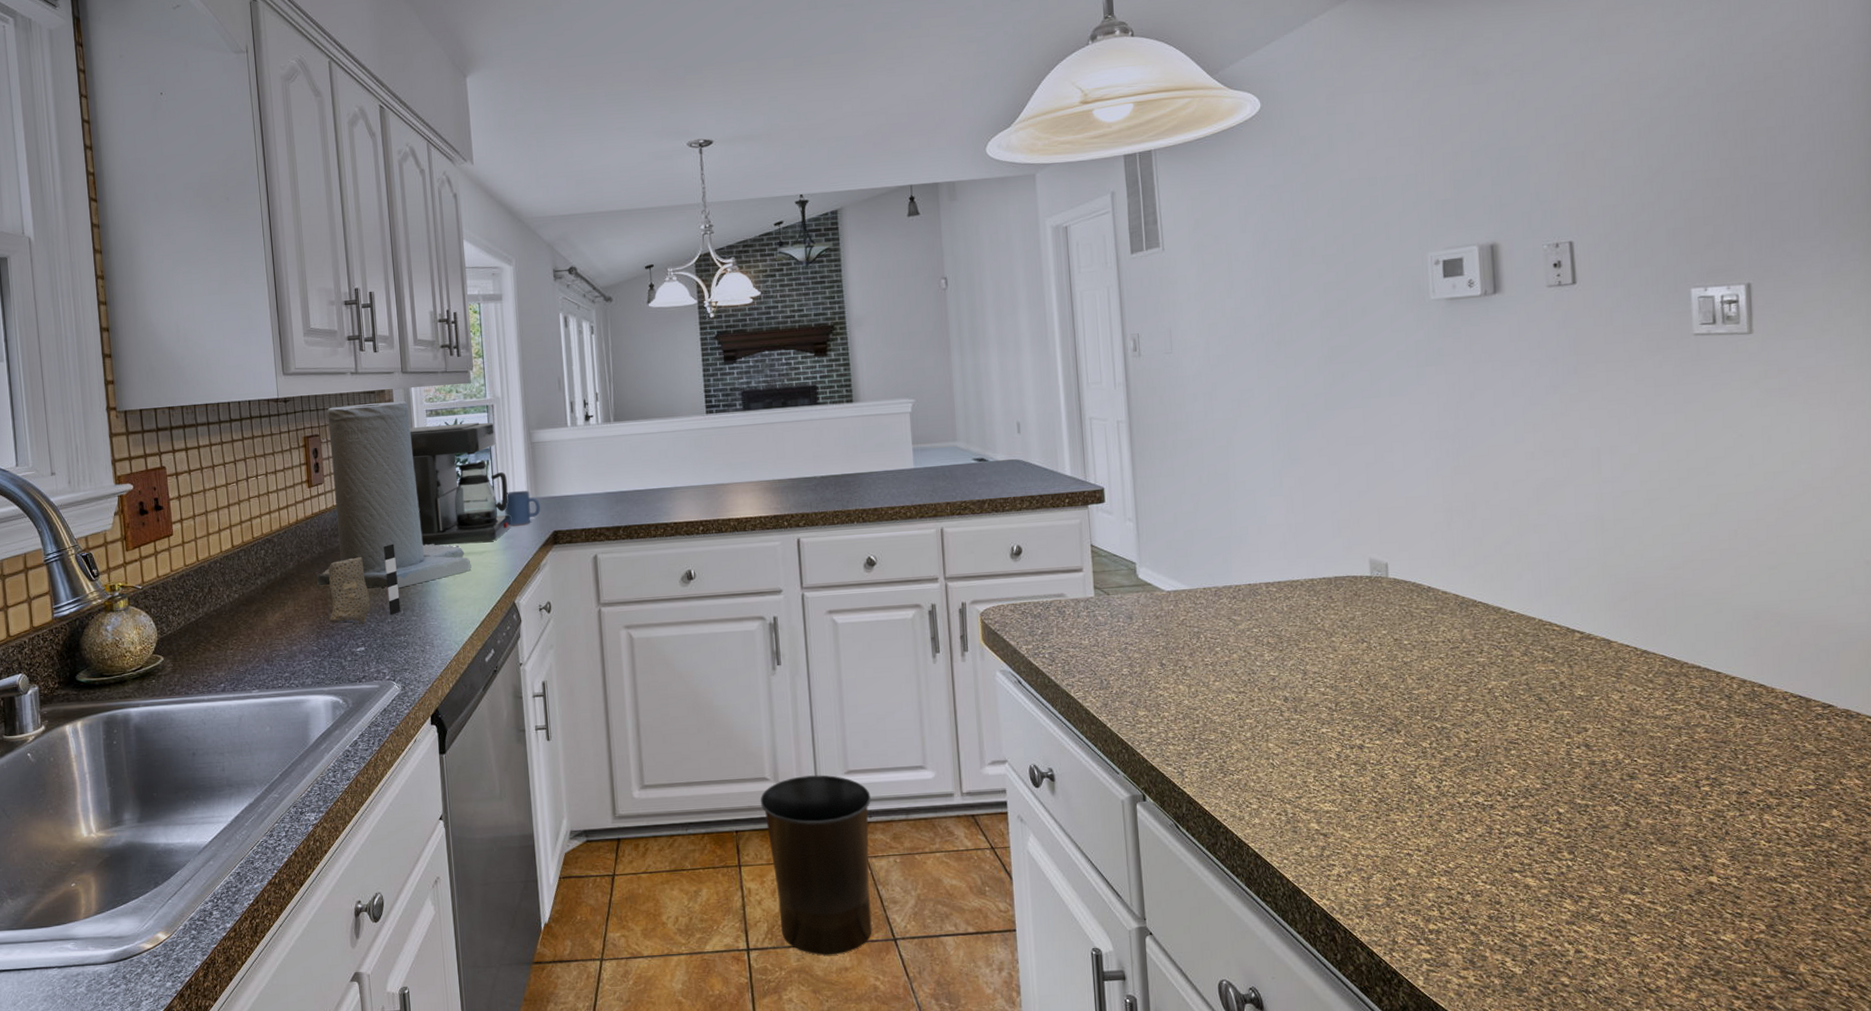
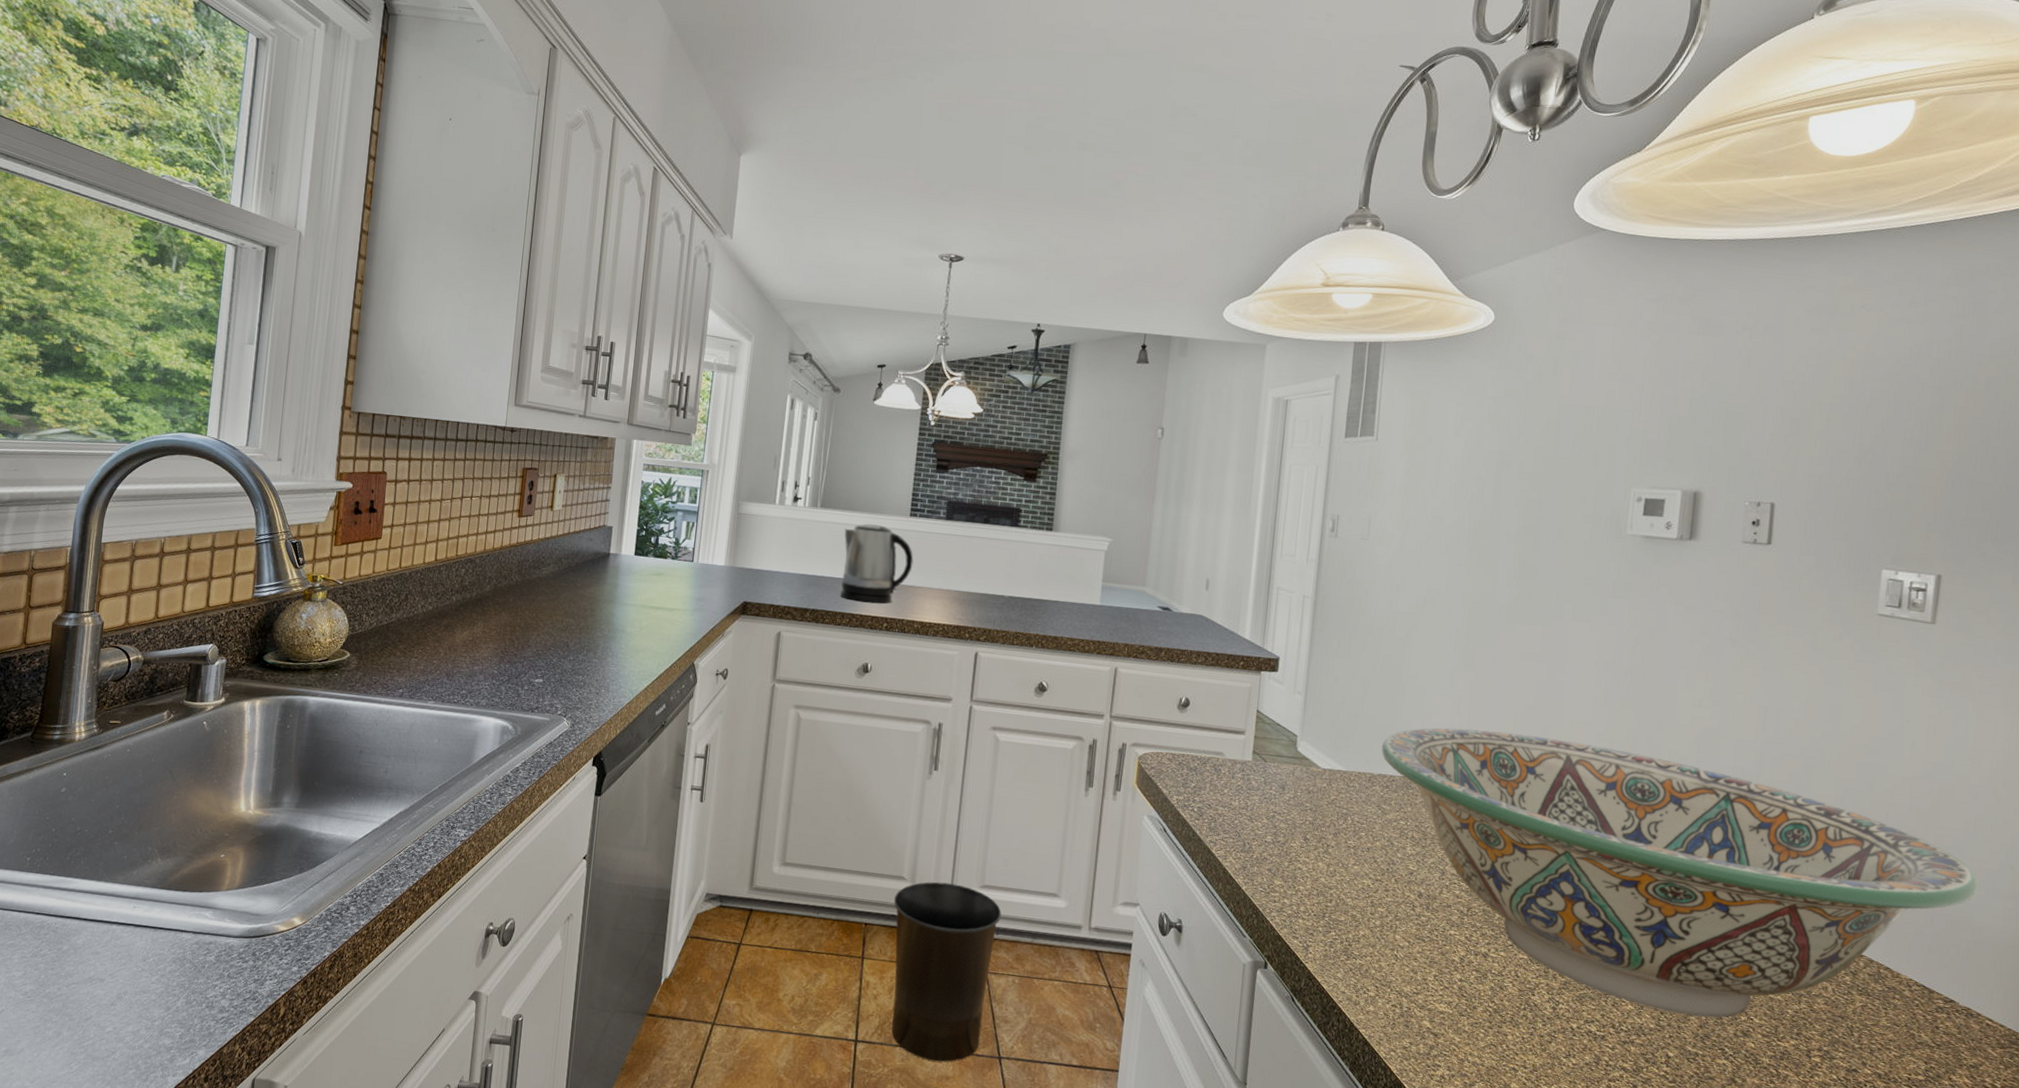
paper towel: present [317,401,472,589] -> none [509,444,659,630]
coral: present [328,543,401,625] -> none [513,585,590,657]
coffee maker: present [409,422,512,546] -> none [616,478,709,601]
mug: present [504,490,541,527] -> none [700,556,736,592]
kettle: none [642,428,718,510] -> present [841,523,914,604]
decorative bowl: none [1221,517,1839,769] -> present [1381,727,1979,1018]

